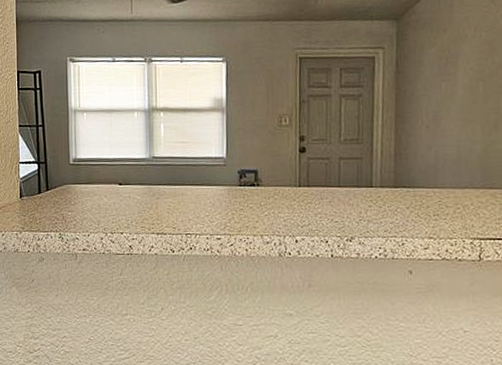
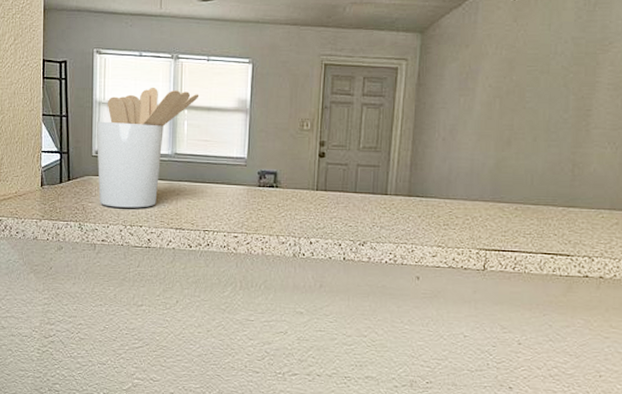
utensil holder: none [72,91,175,215] -> present [96,87,199,208]

